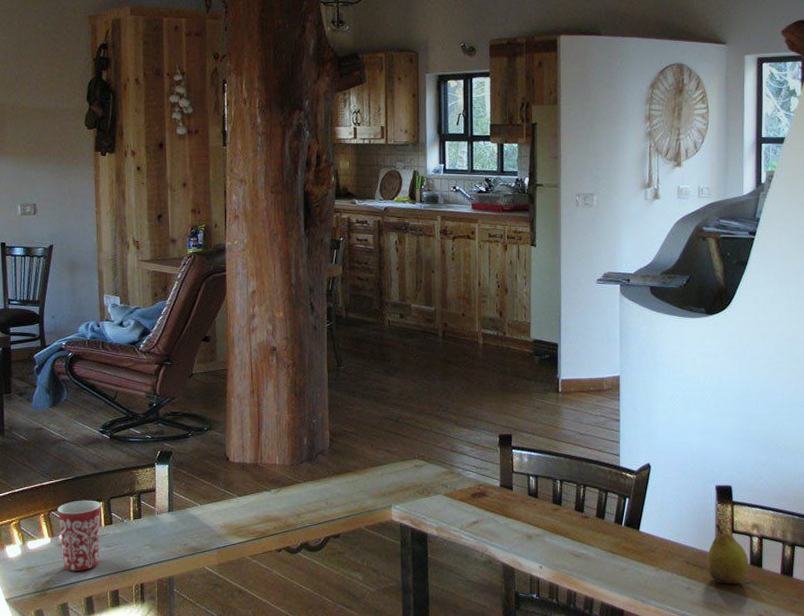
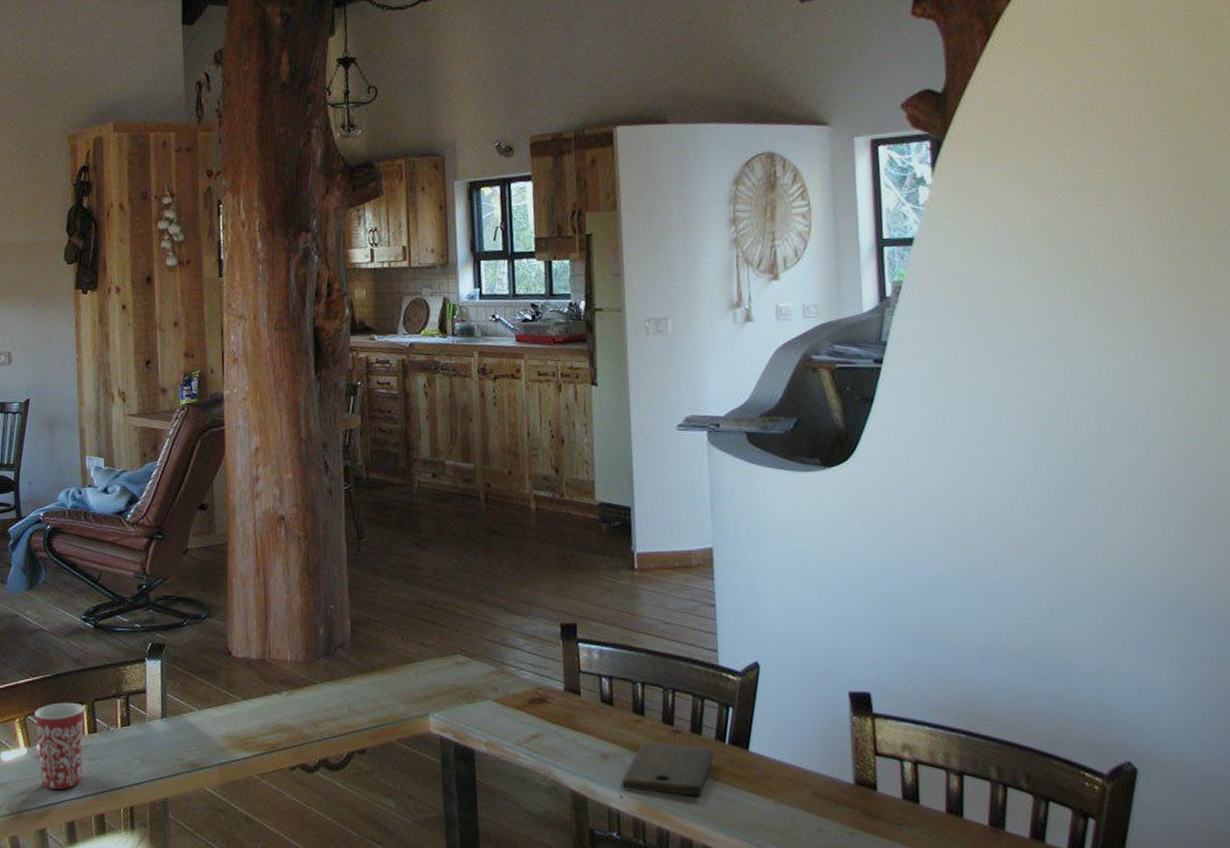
cutting board: none [542,526,614,566] -> present [622,743,715,796]
fruit: present [706,523,749,585] -> none [841,743,902,826]

